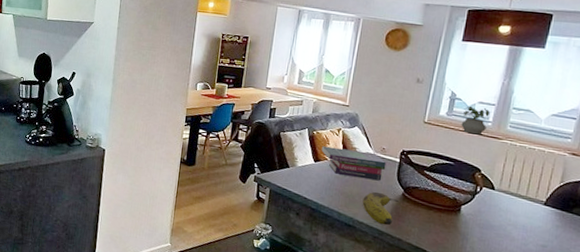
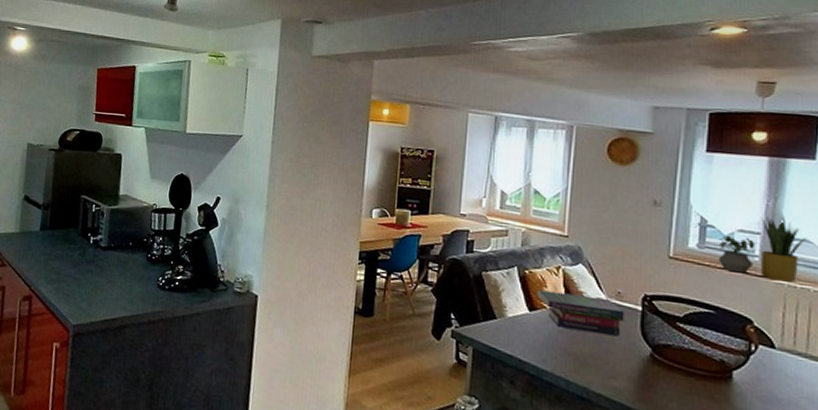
fruit: present [362,191,399,226] -> none [597,351,646,399]
planter: none [492,92,528,142] -> present [761,216,806,283]

